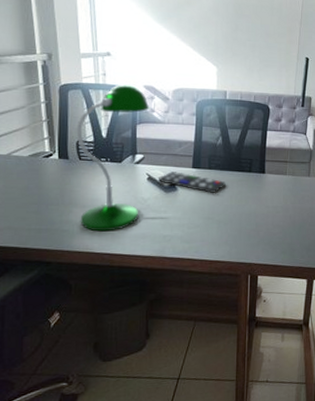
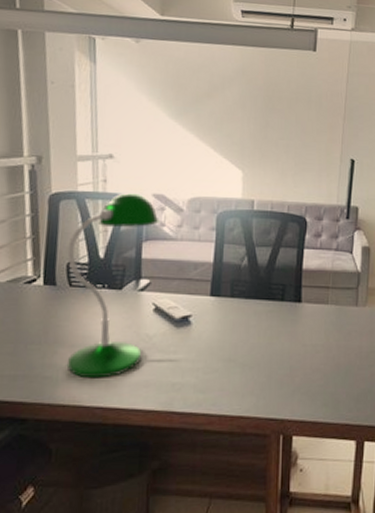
remote control: present [159,172,226,193] -> none [168,301,252,328]

